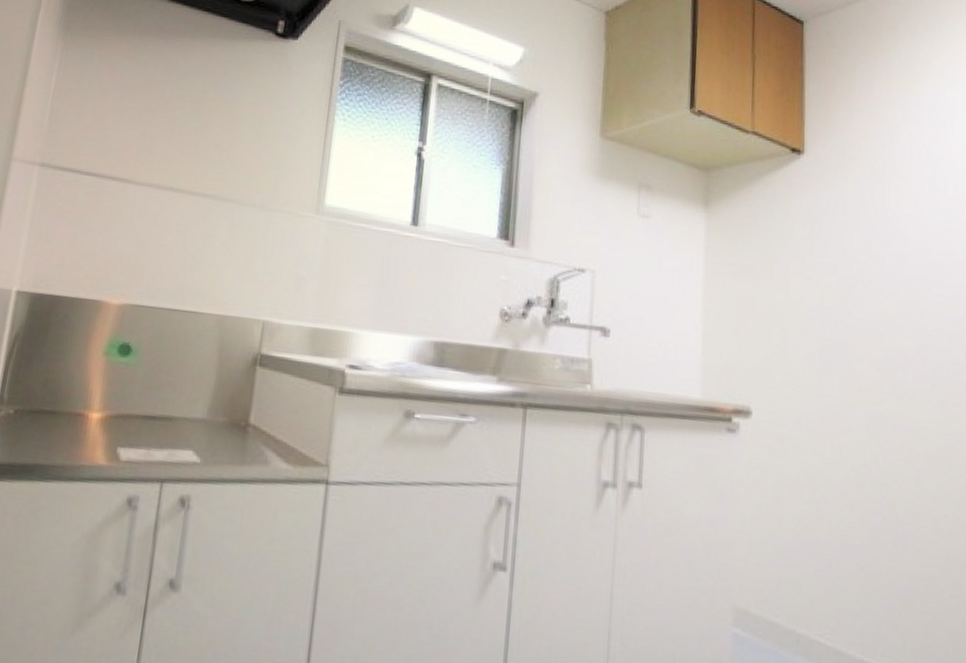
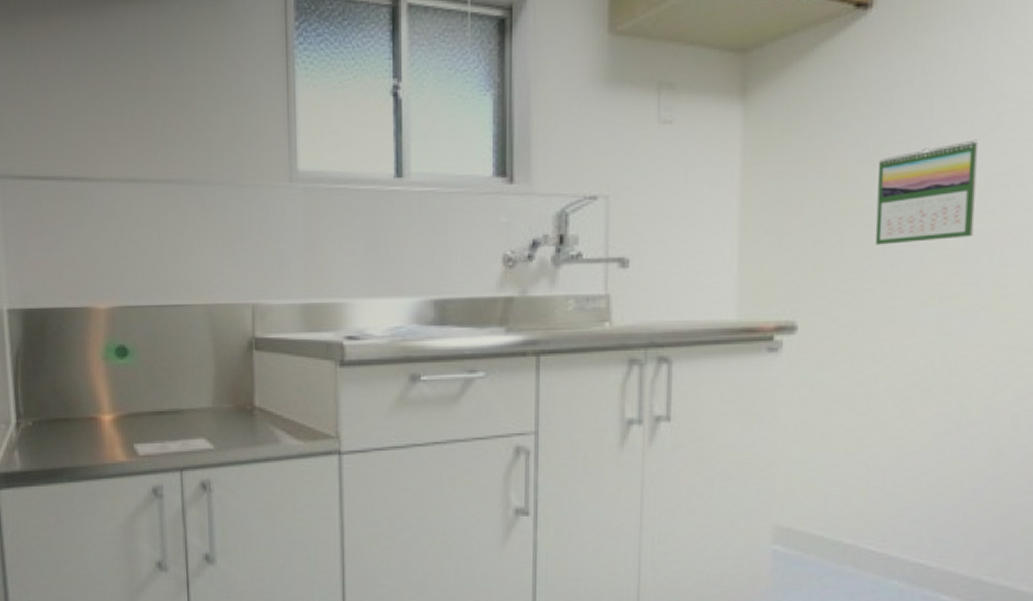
calendar: none [813,271,890,353] -> present [875,139,979,245]

